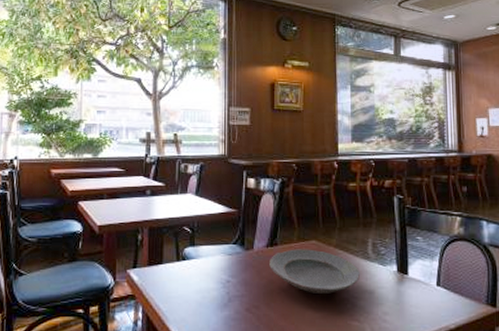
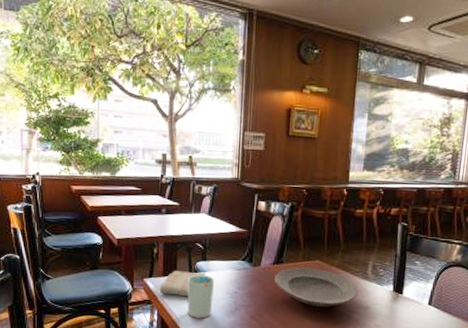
washcloth: none [145,259,193,289] -> present [160,271,204,297]
cup: none [174,255,205,314] -> present [187,269,215,319]

